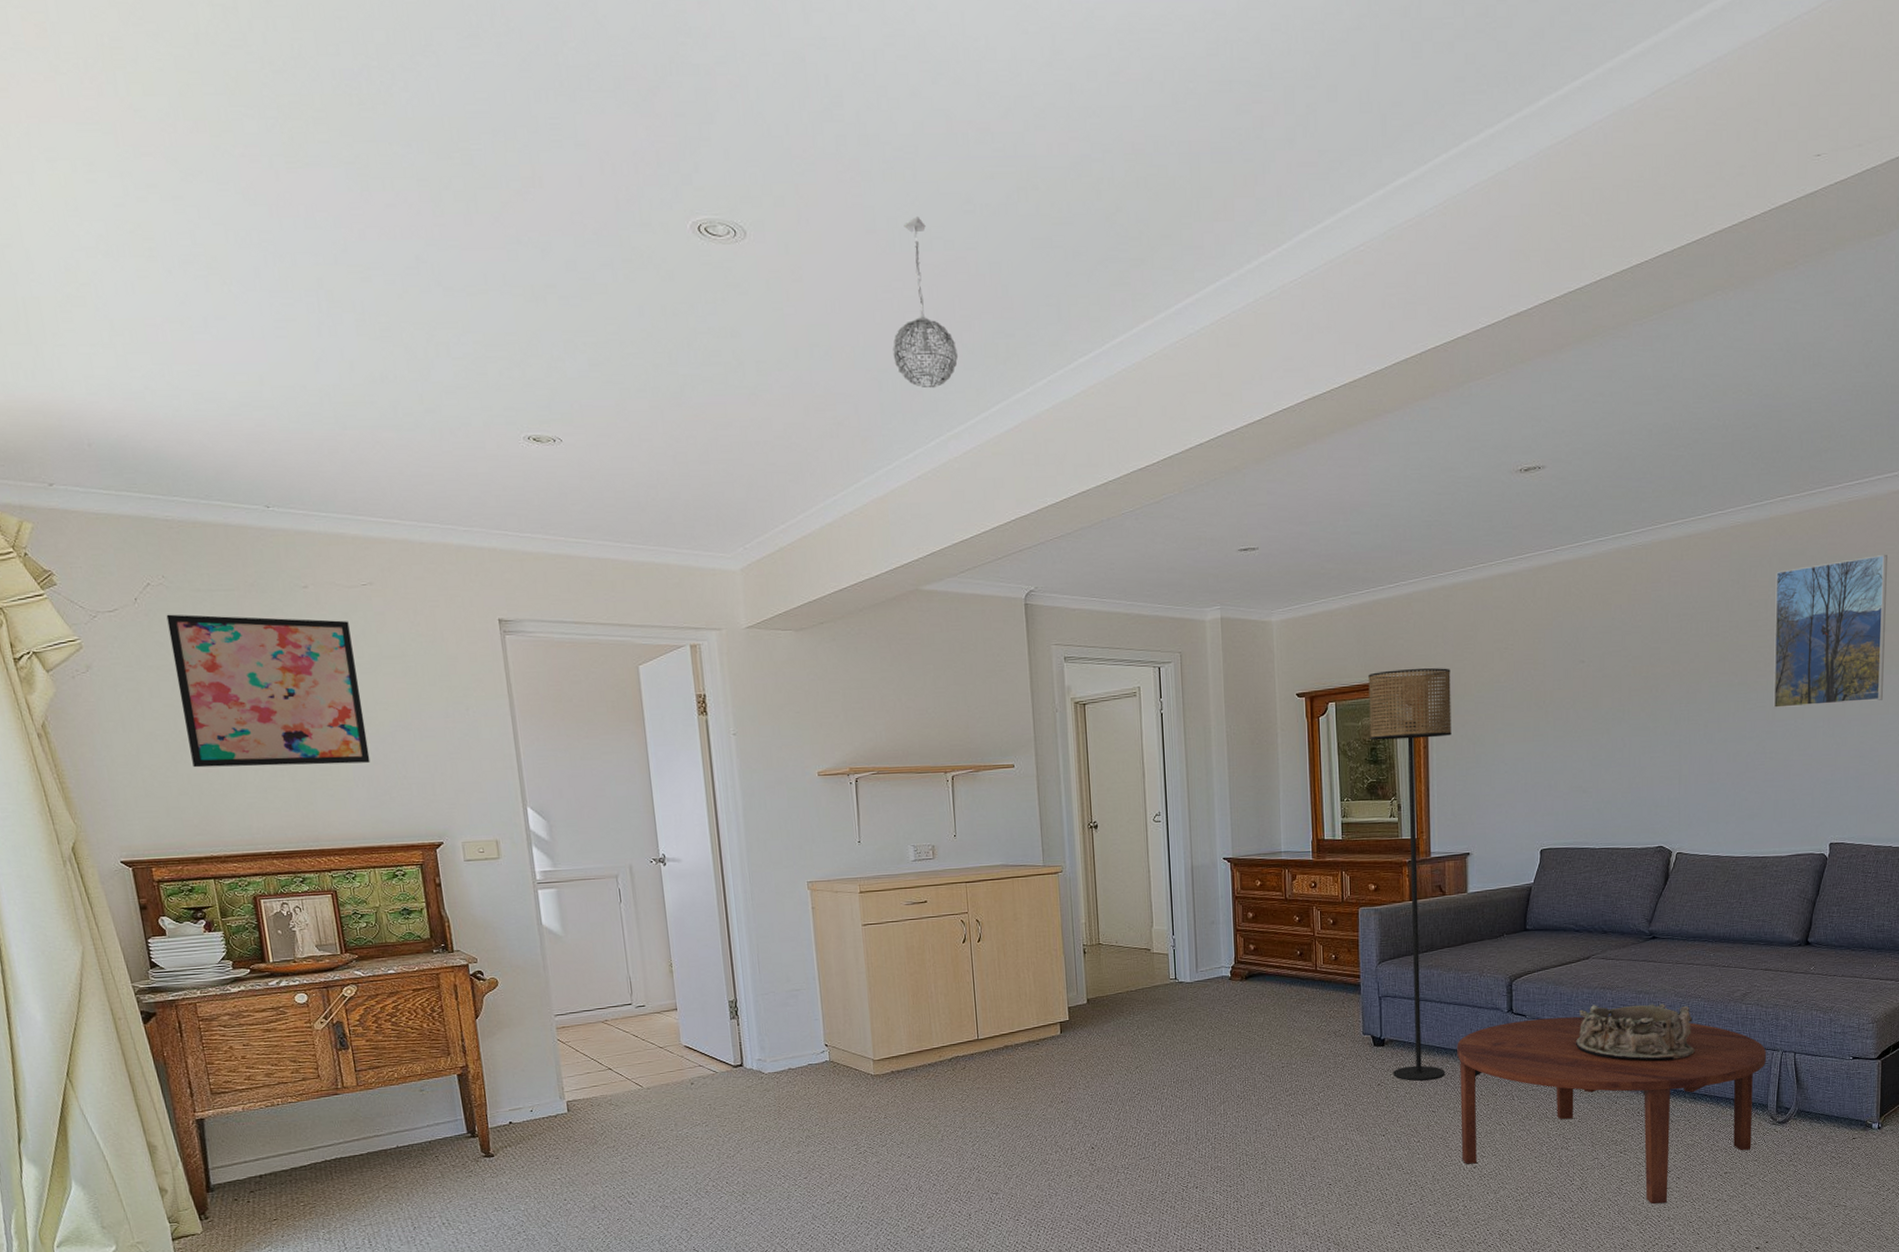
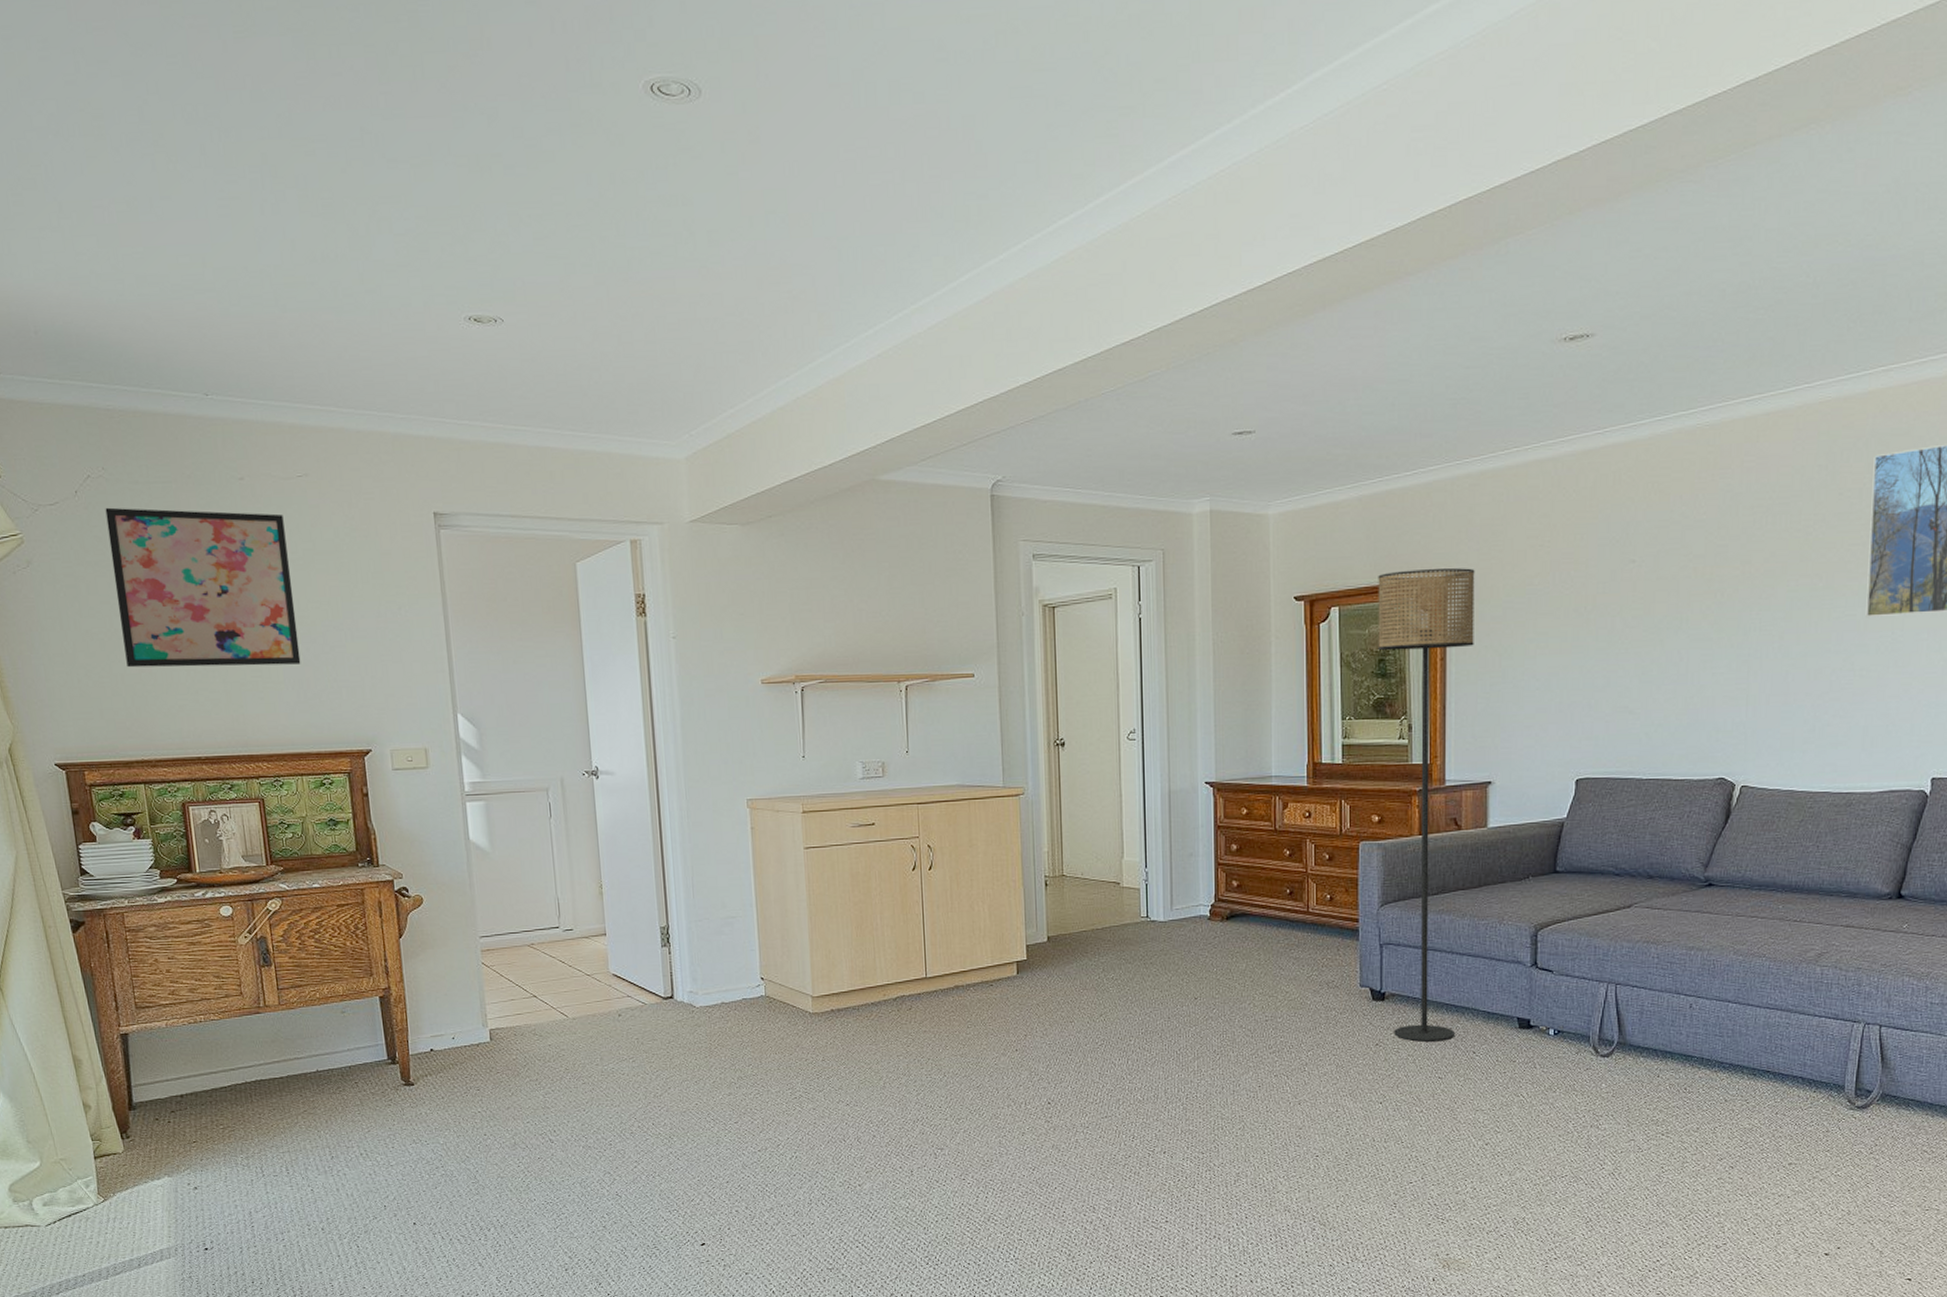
pendant light: present [893,217,959,389] -> none [854,67,926,257]
coffee table: present [1457,1016,1766,1204] -> none [1470,974,1844,1196]
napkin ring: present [1575,1003,1695,1061] -> none [1611,961,1756,1029]

